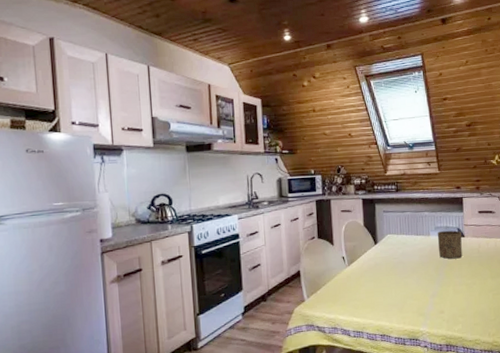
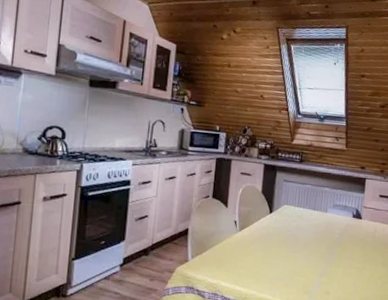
cup: present [437,230,462,259] -> none [334,209,360,241]

